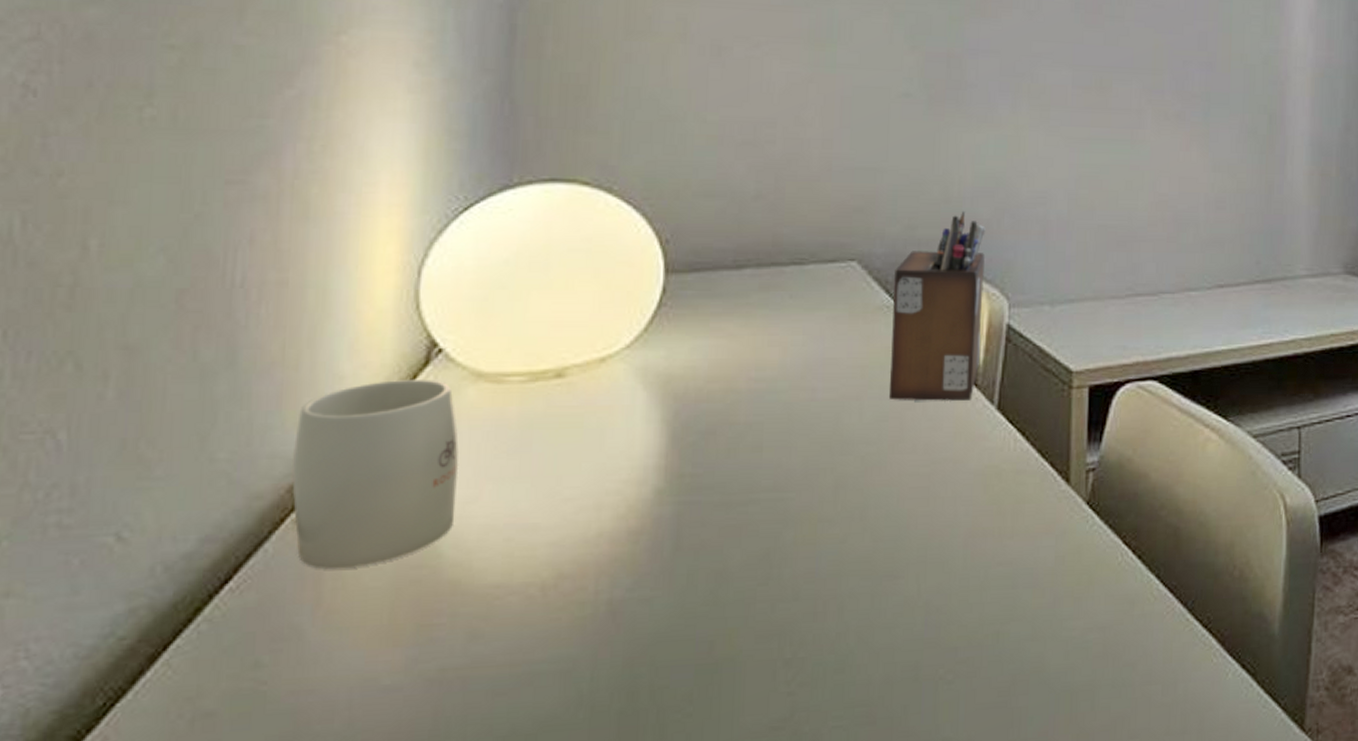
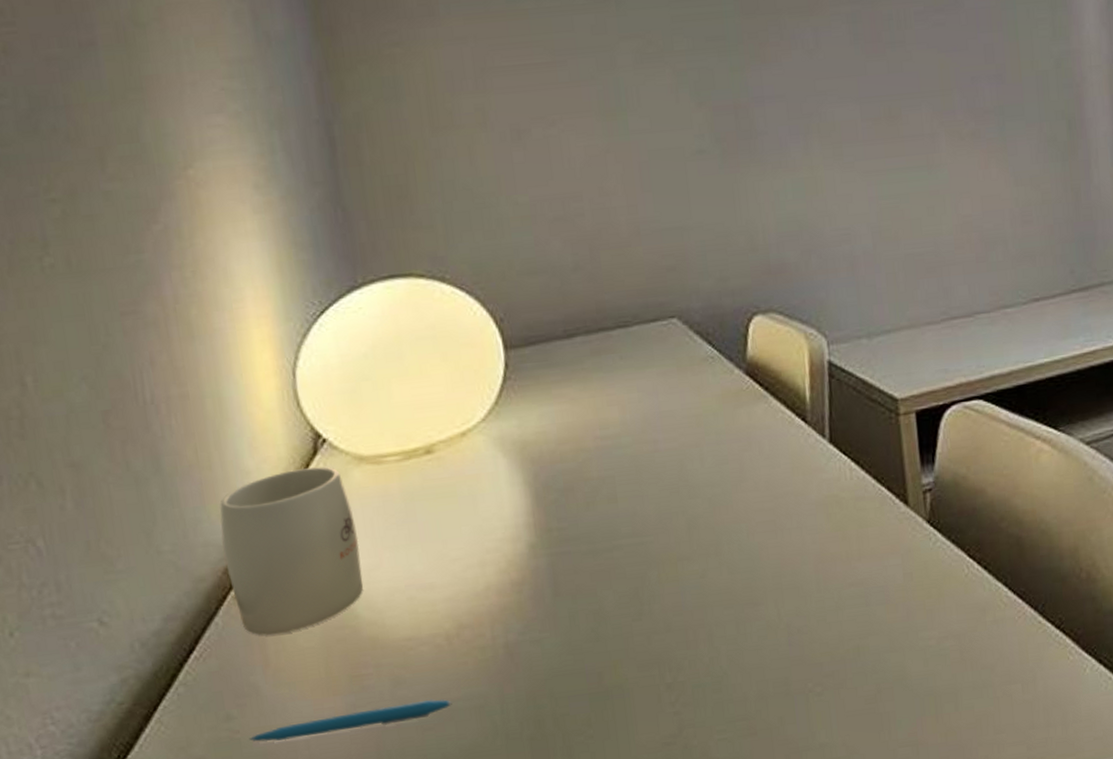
pen: none [277,658,535,698] -> present [249,699,452,742]
desk organizer: present [890,211,986,401] -> none [714,258,807,444]

